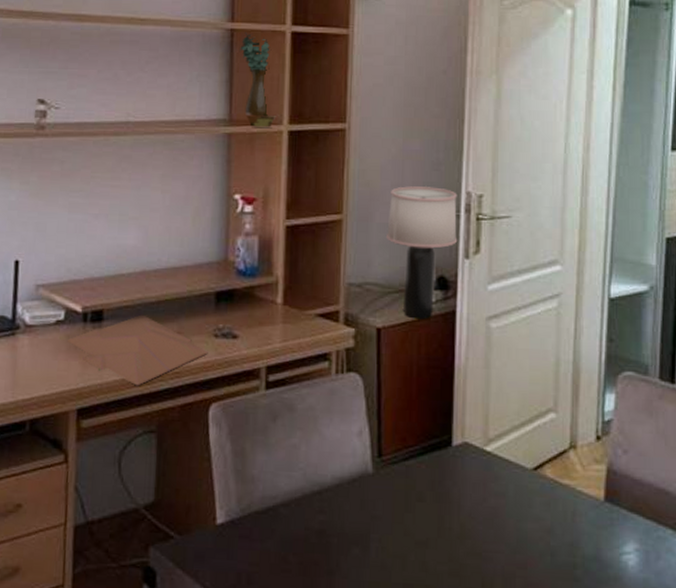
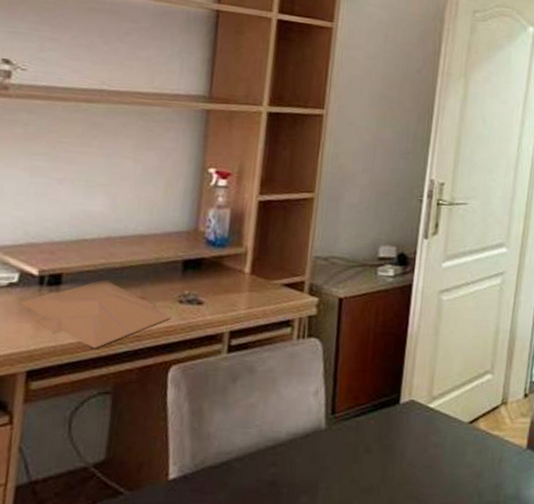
vase: present [240,33,277,127] -> none [224,15,257,107]
table lamp: present [385,186,458,319] -> none [353,171,422,291]

